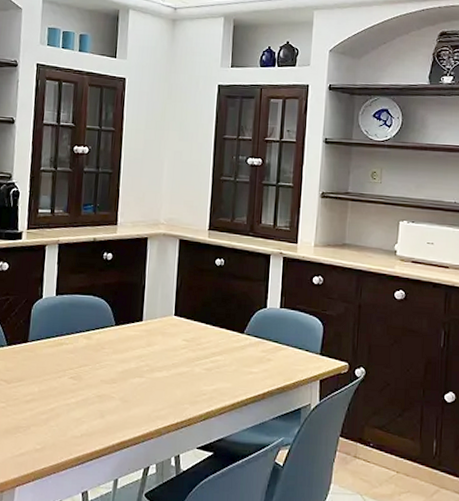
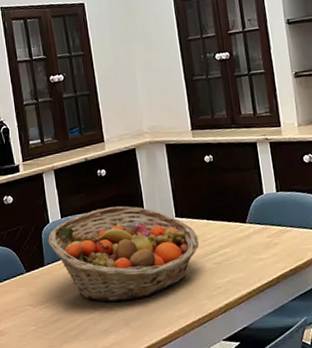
fruit basket: none [37,293,194,393] -> present [48,206,199,302]

